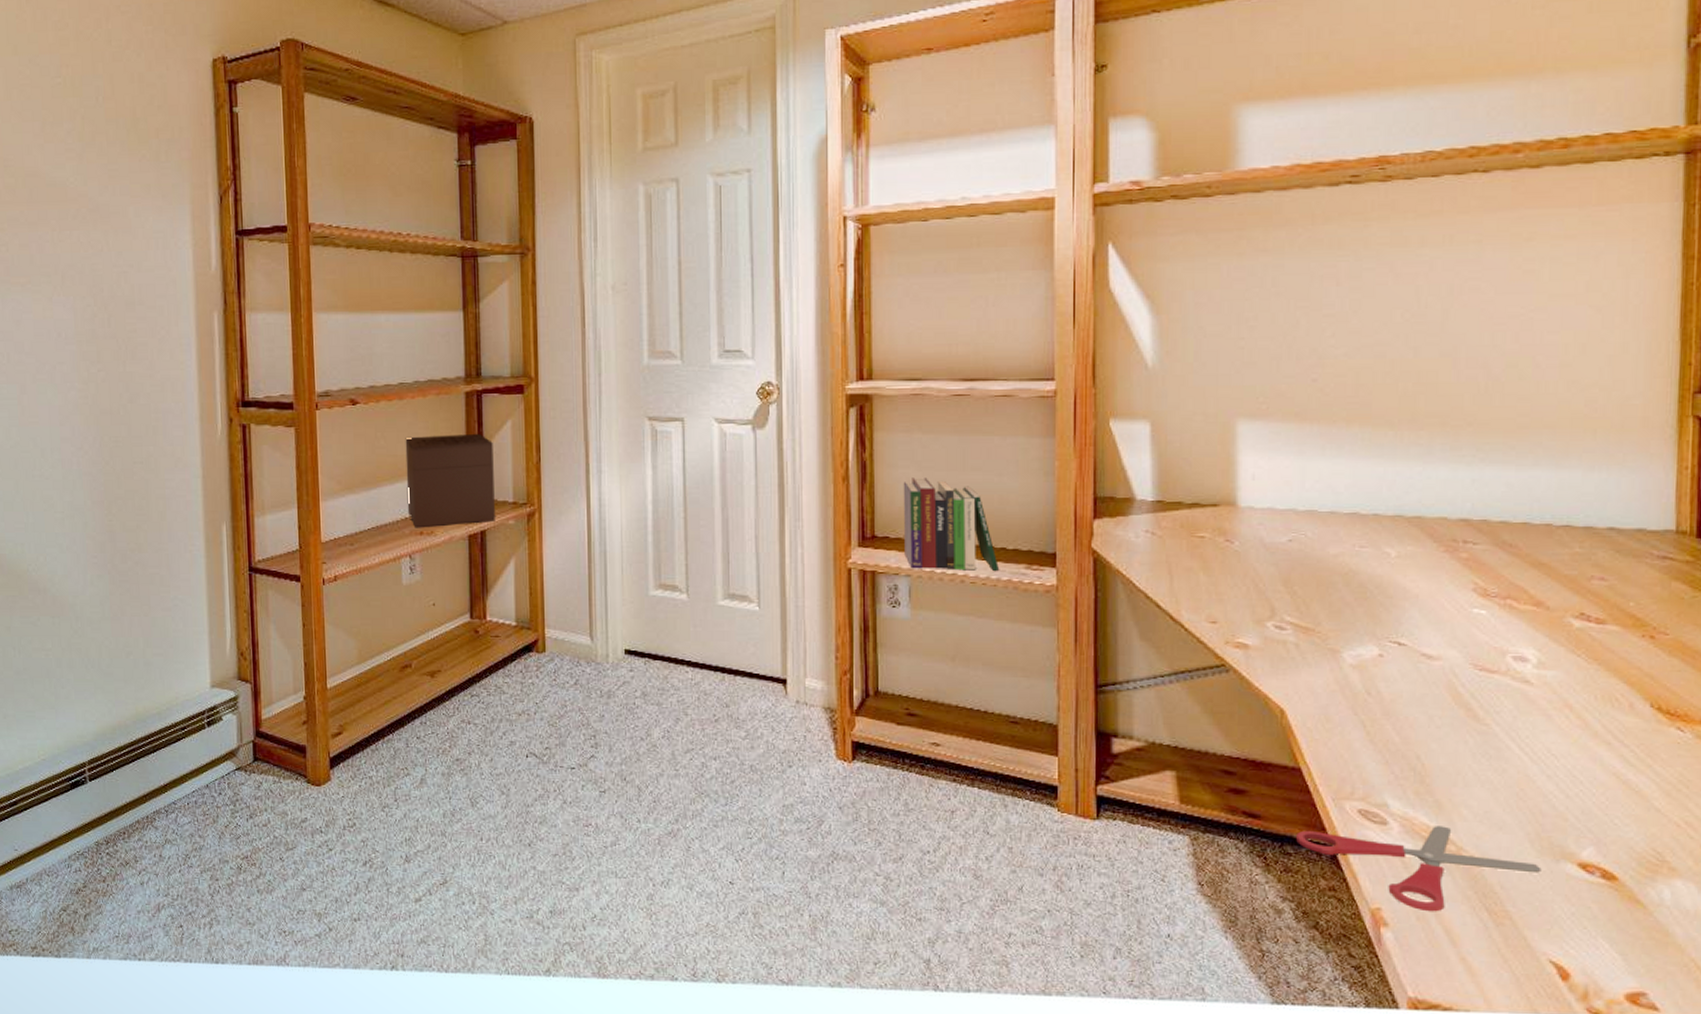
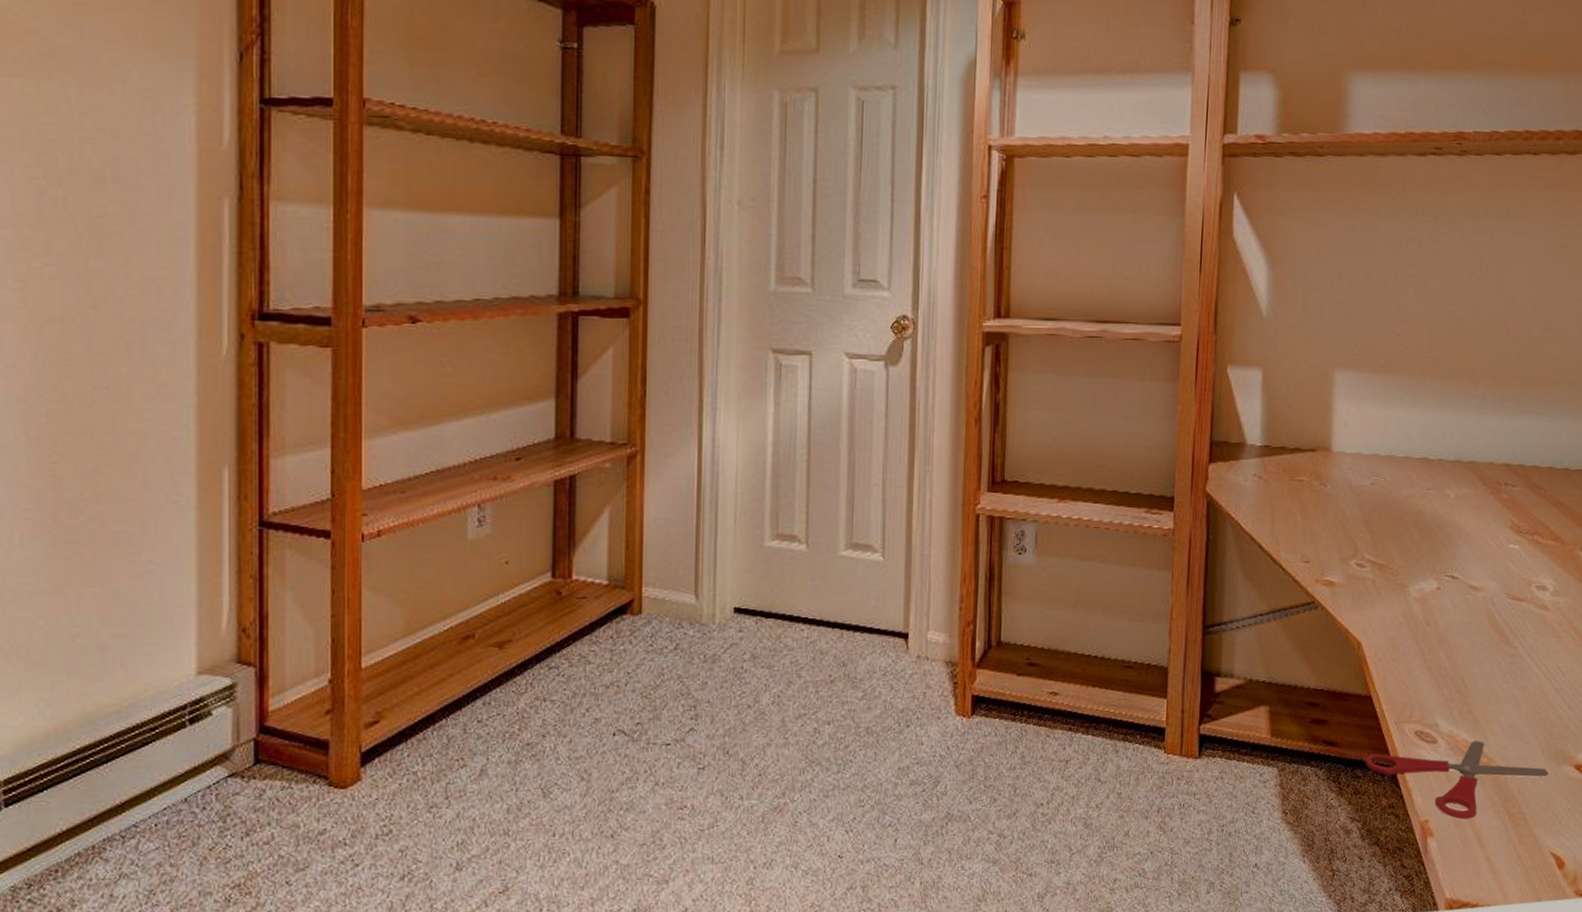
decorative box: present [405,434,495,528] -> none [478,362,589,473]
books: present [903,477,999,572] -> none [1033,420,1121,516]

